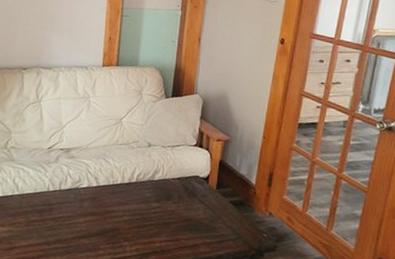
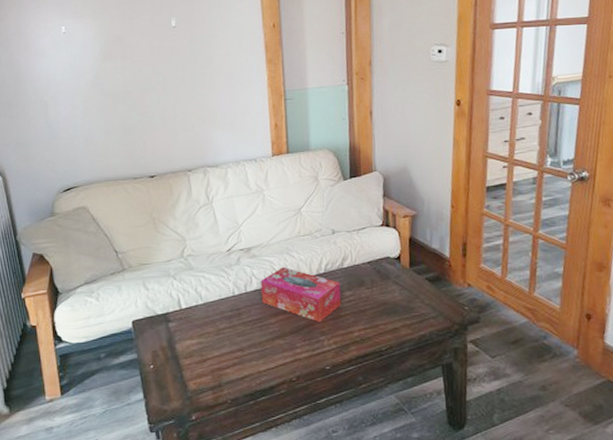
tissue box: none [73,171,149,229] -> present [260,267,341,323]

